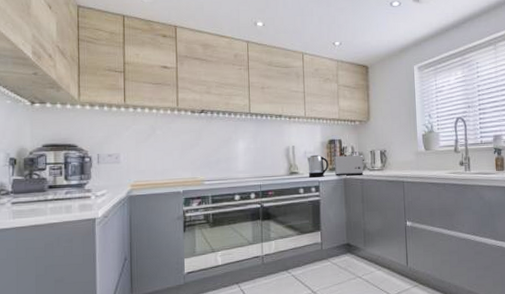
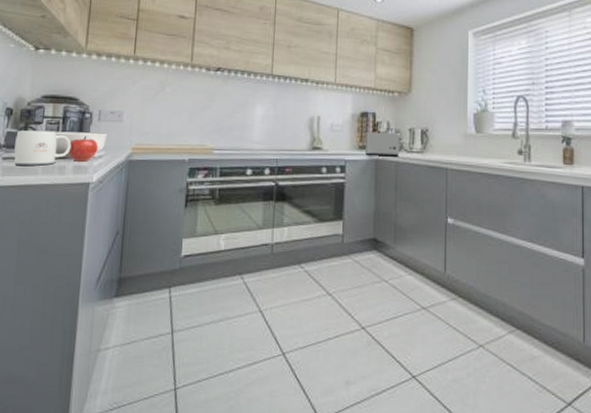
mug: none [22,176,75,209] -> present [14,130,72,167]
bowl: none [58,174,108,199] -> present [55,131,108,159]
fruit: none [72,178,100,201] -> present [67,136,98,162]
kettle: present [307,154,329,178] -> none [333,128,358,156]

